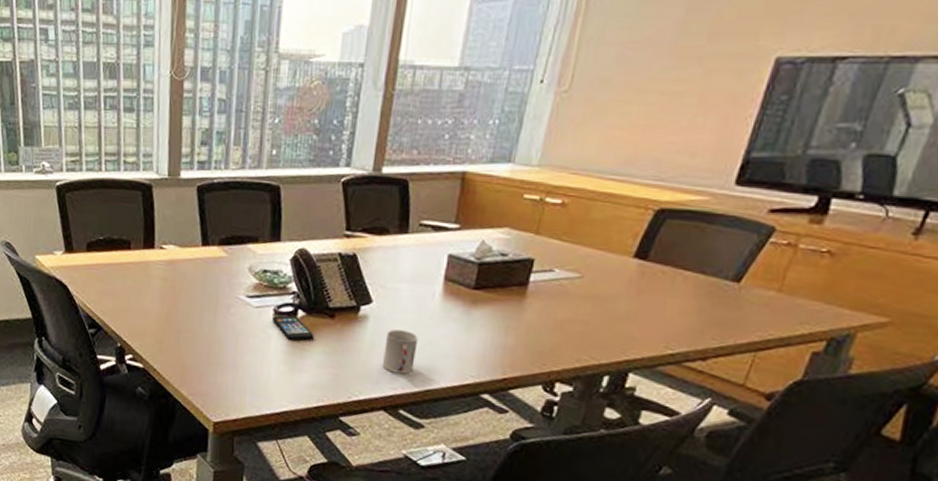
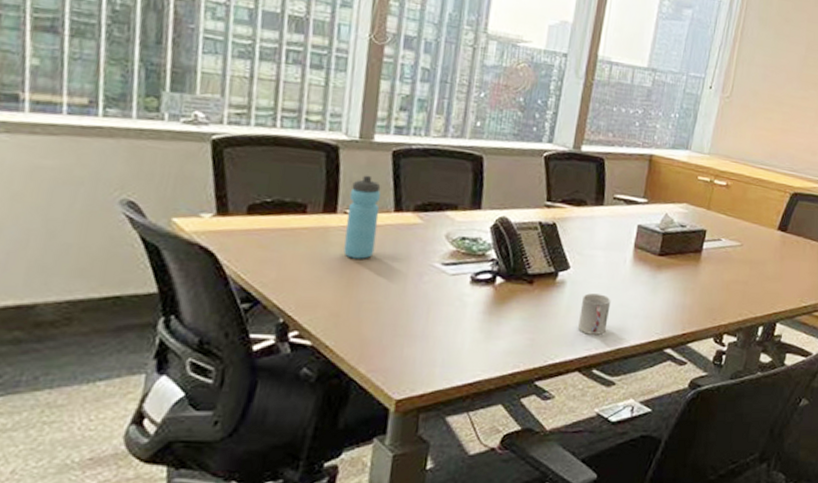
water bottle: none [162,211,189,291] -> present [343,175,381,259]
smartphone: present [272,315,314,341] -> none [469,282,512,308]

